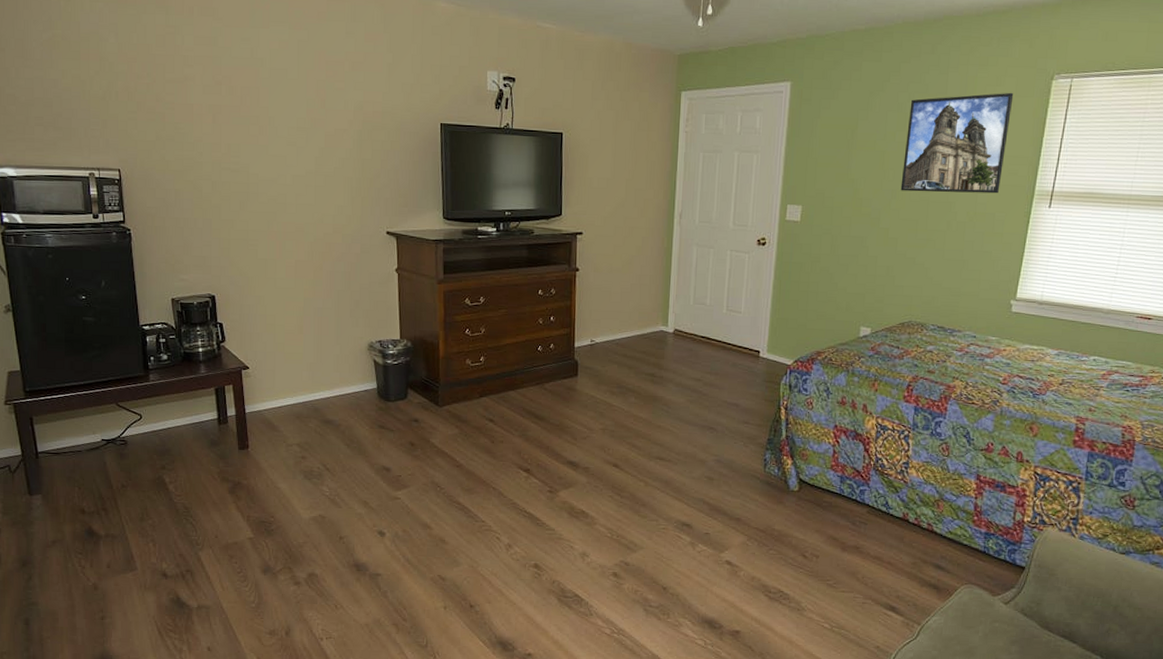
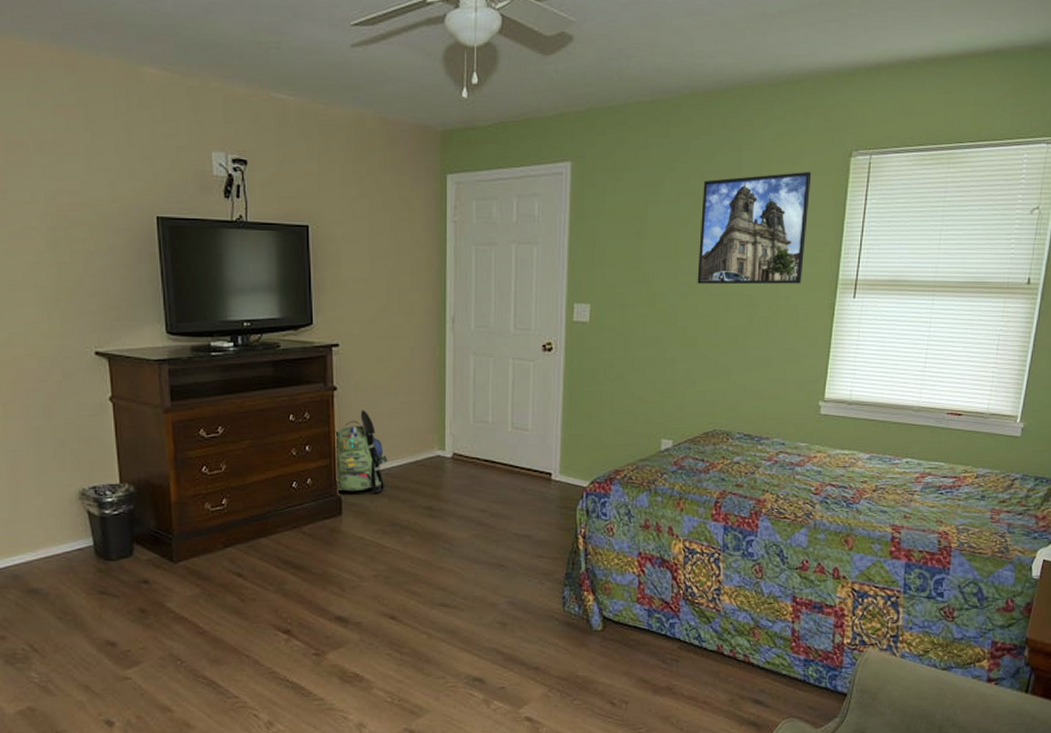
backpack: none [574,289,619,359] -> present [334,410,388,493]

